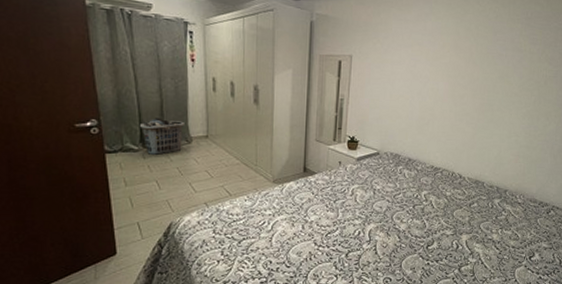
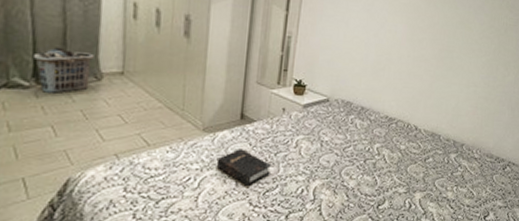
hardback book: none [285,197,331,228] -> present [216,149,271,185]

